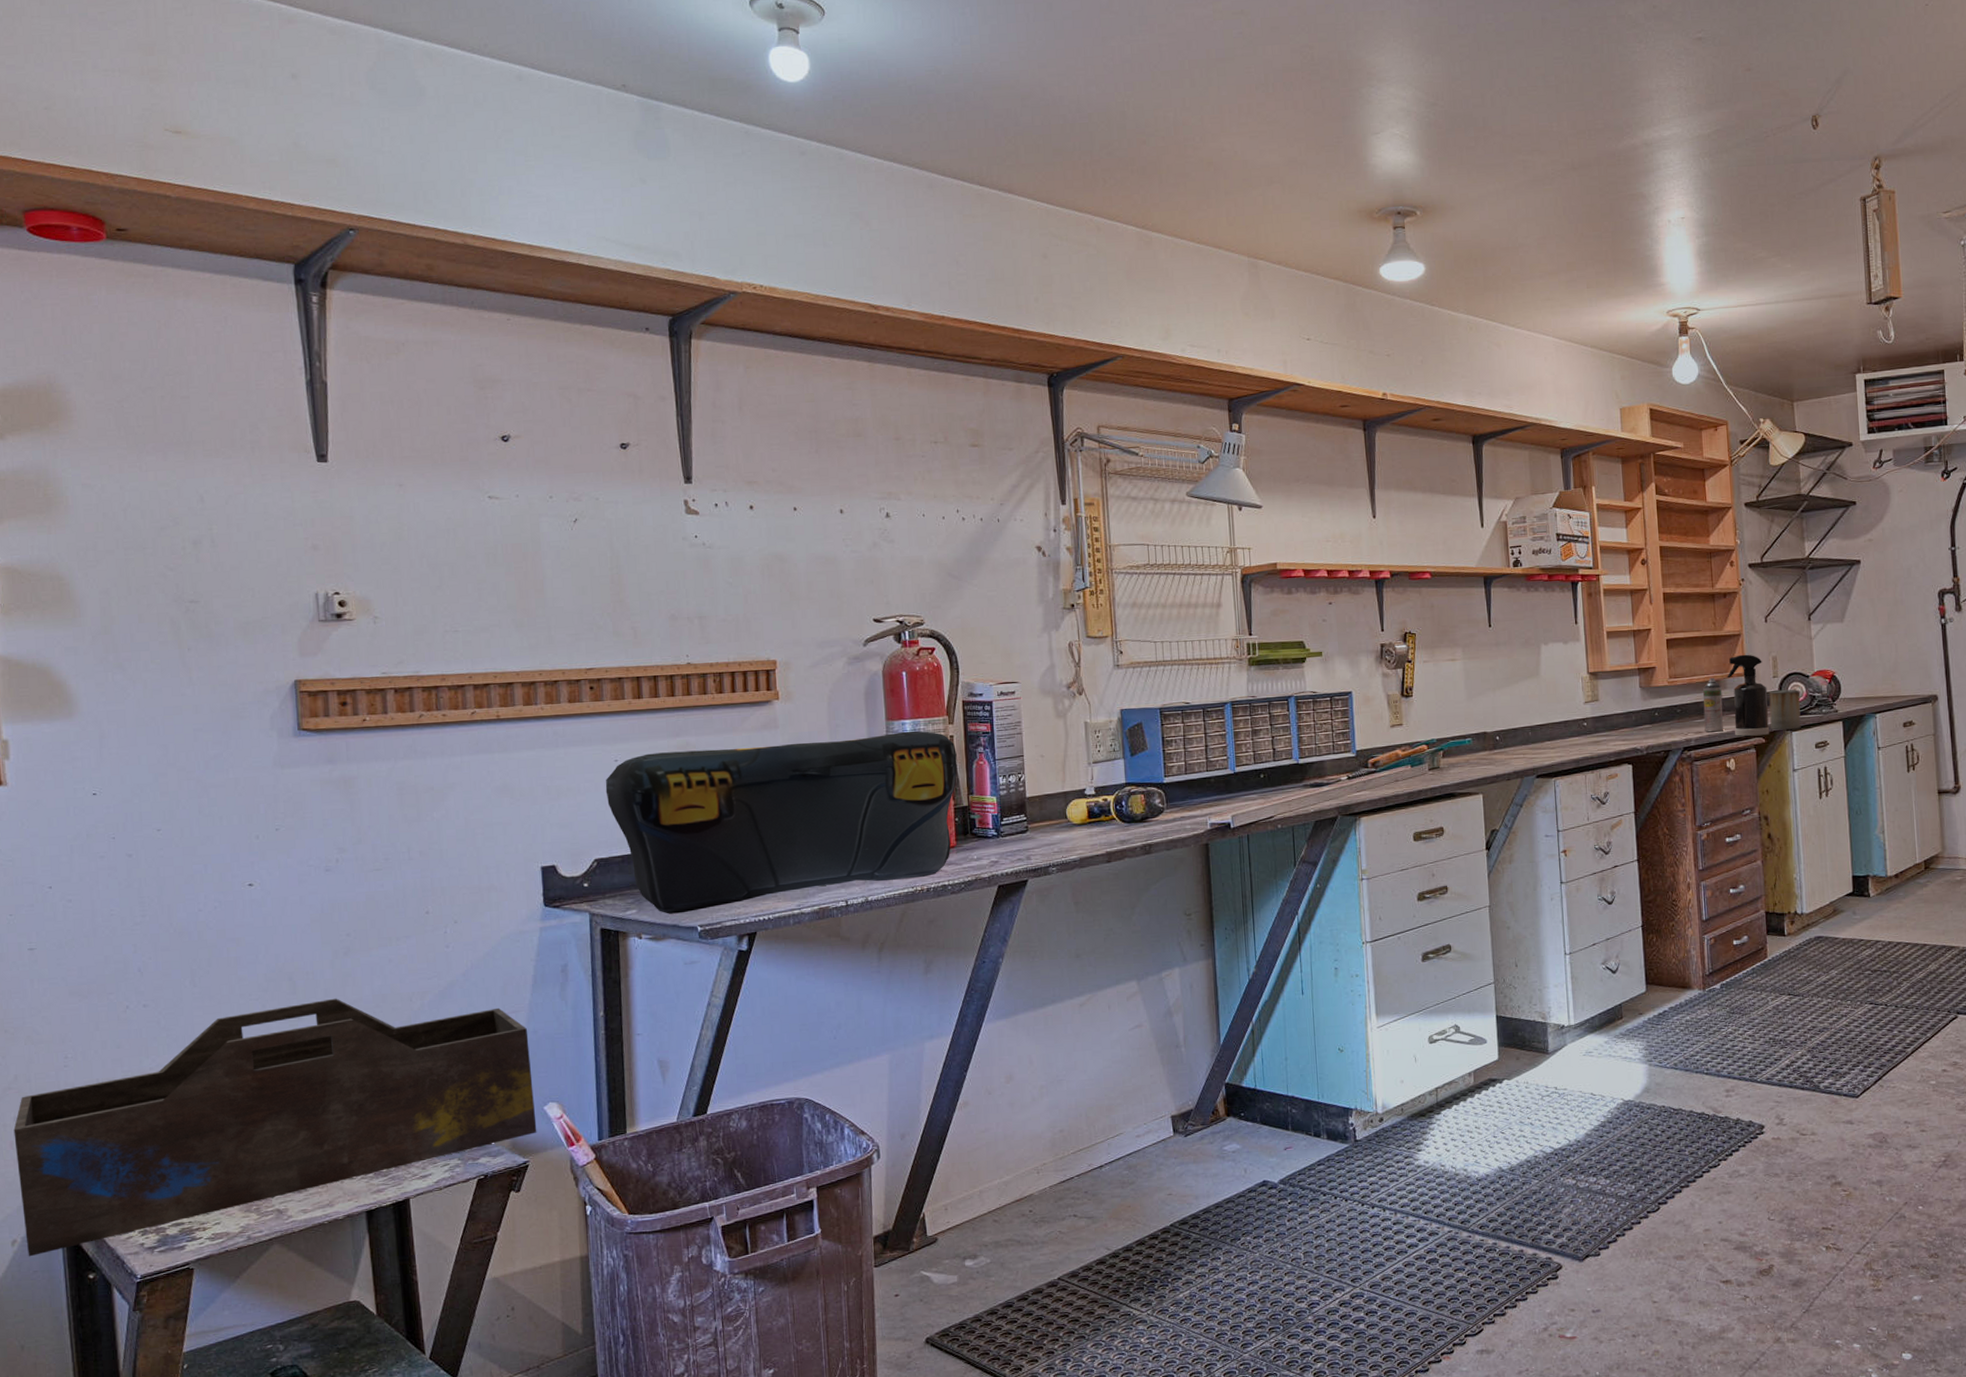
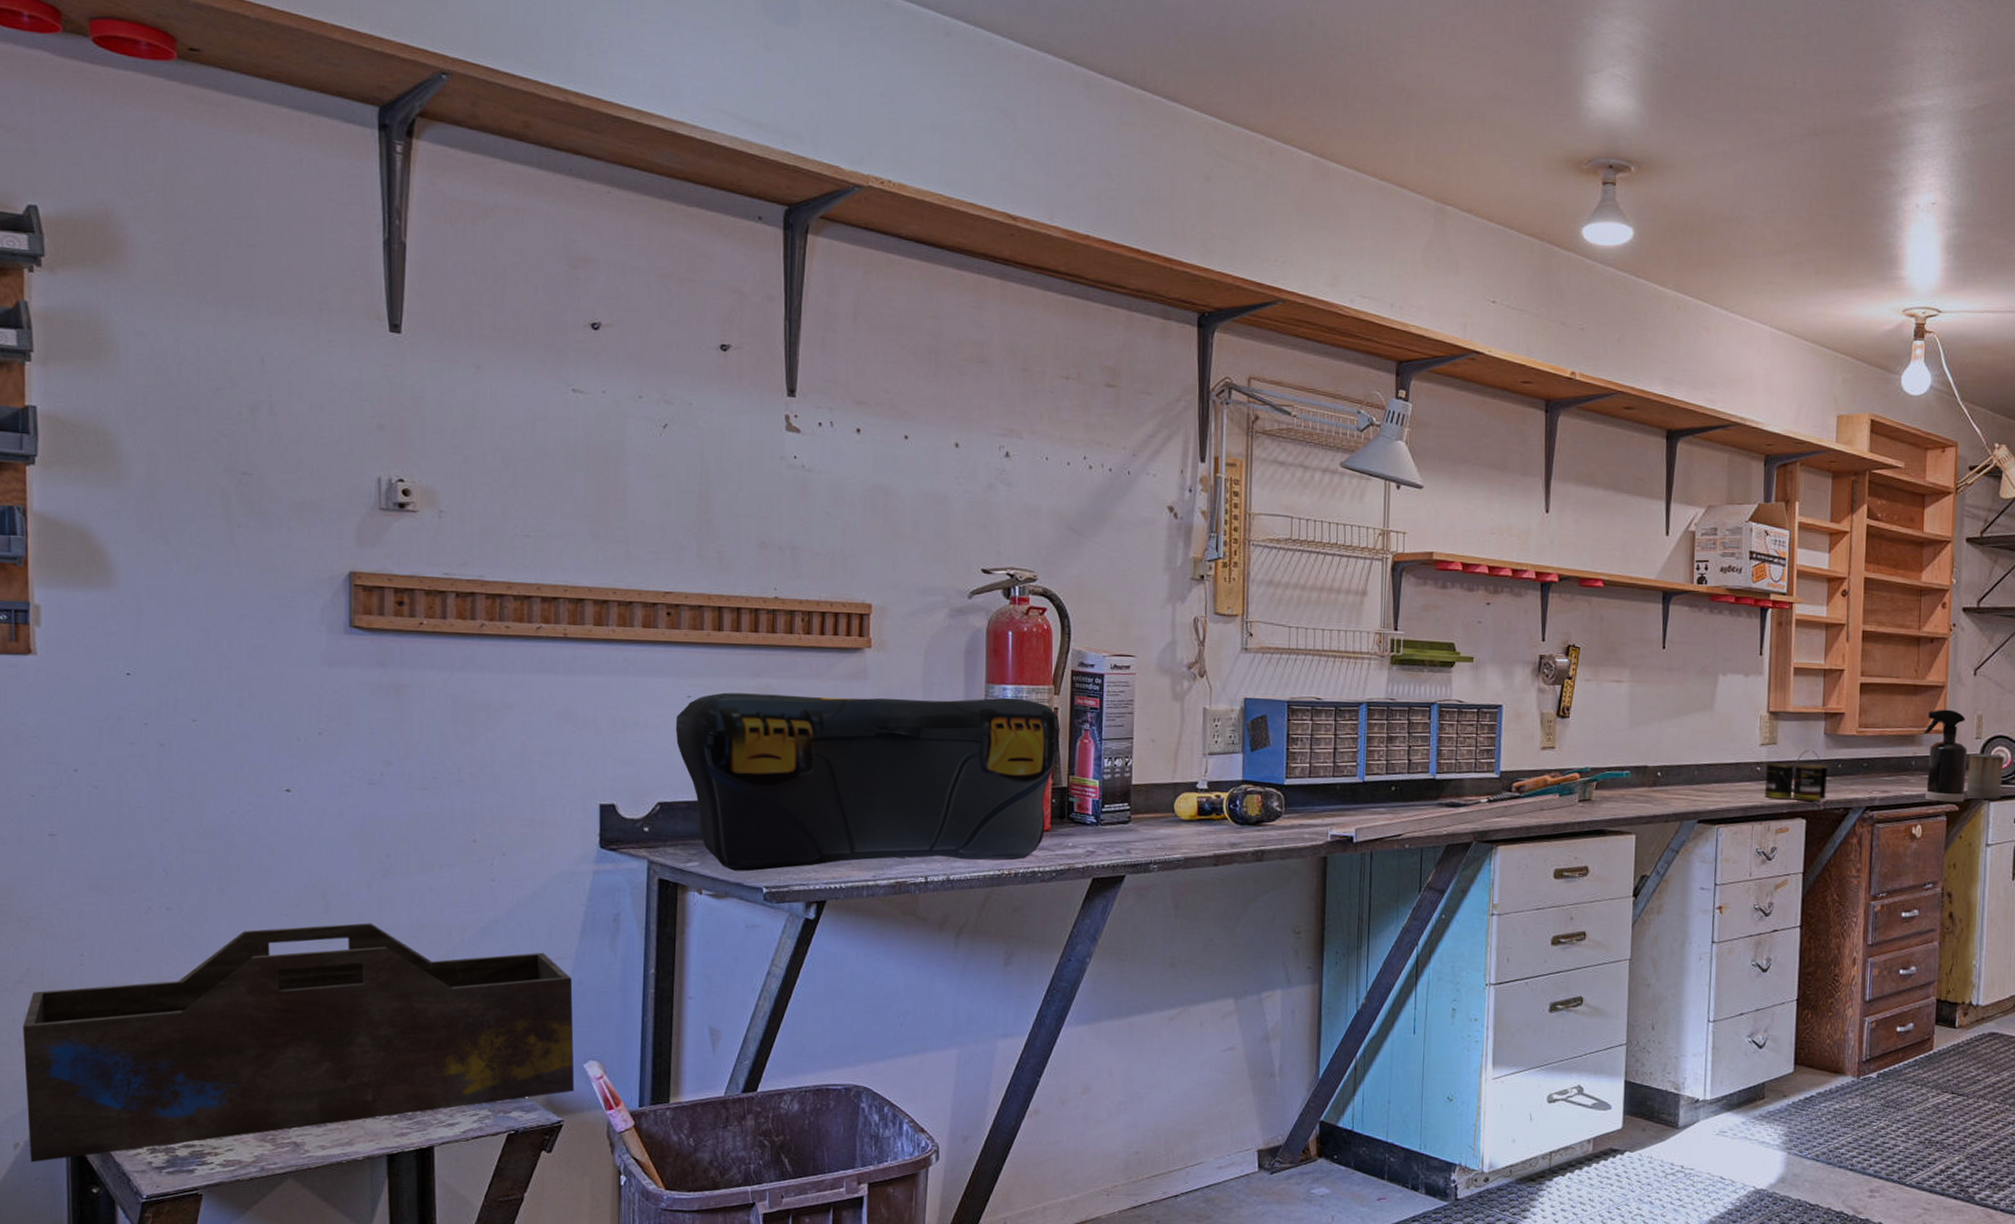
paint can: none [1592,703,1647,749] -> present [1764,750,1828,801]
aerosol can: present [1702,677,1724,732] -> none [1892,731,1917,793]

